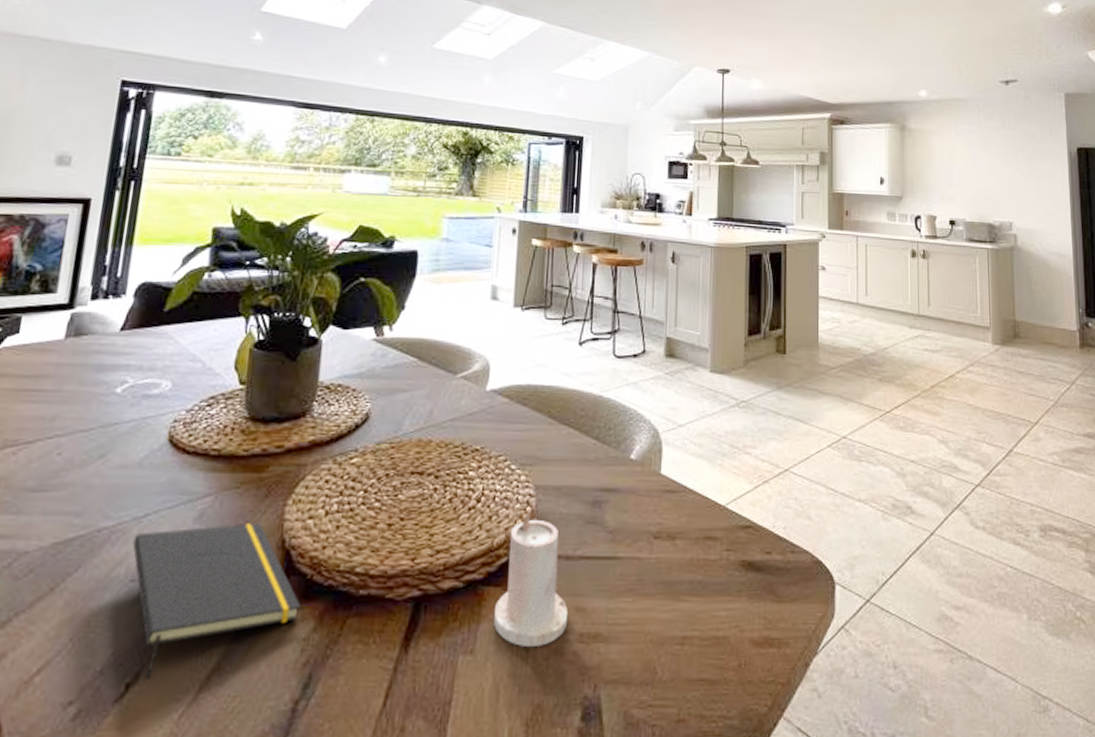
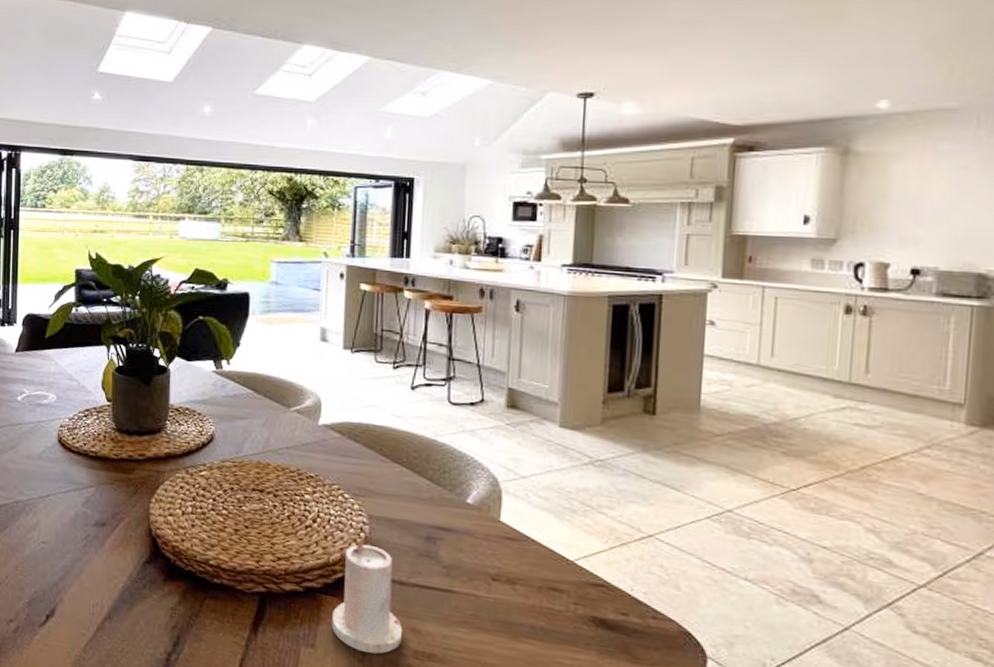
notepad: present [132,523,301,679] -> none [40,508,168,615]

